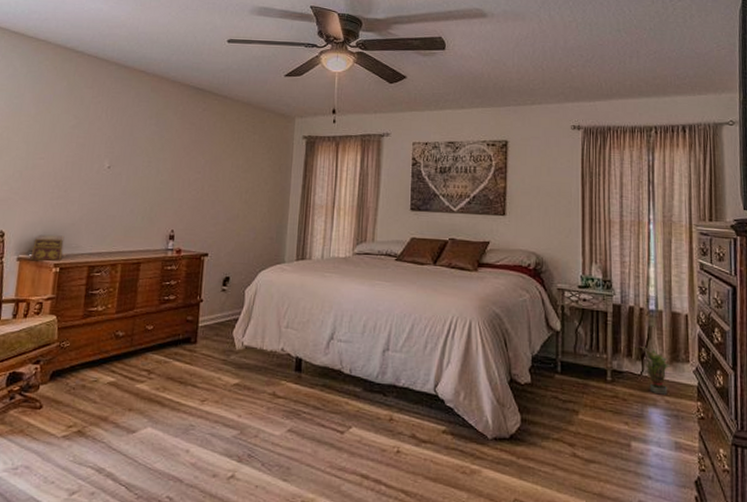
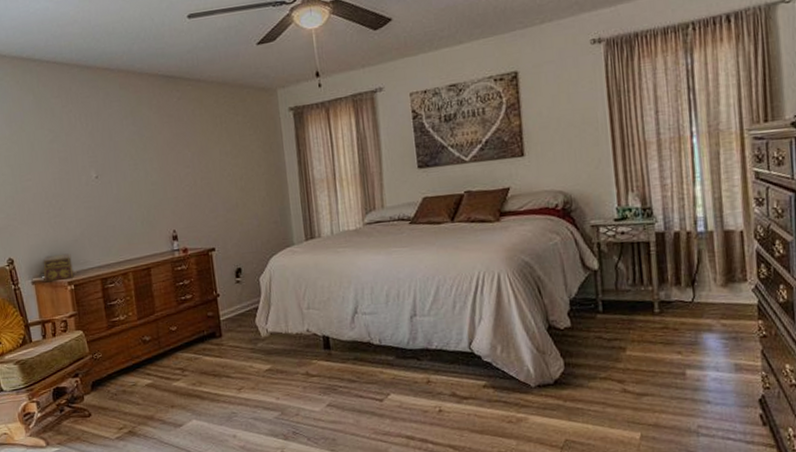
potted plant: present [639,345,671,395] -> none [688,271,726,319]

